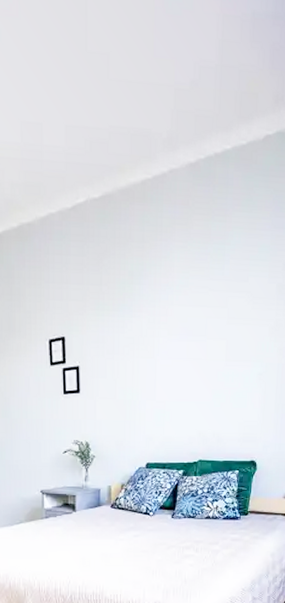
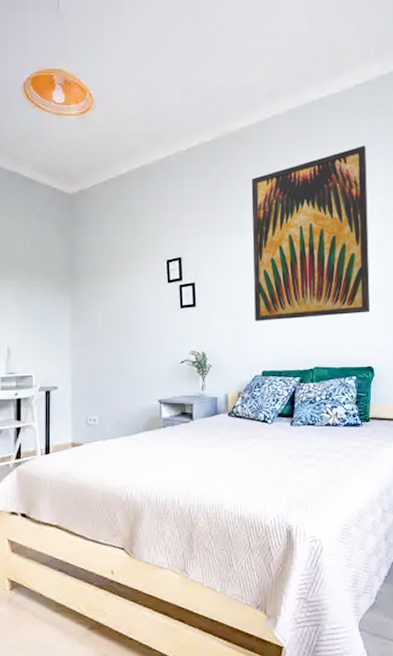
wall art: none [141,213,271,411] -> present [251,145,371,321]

